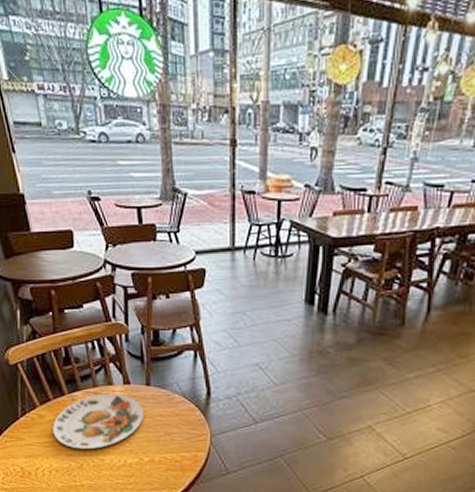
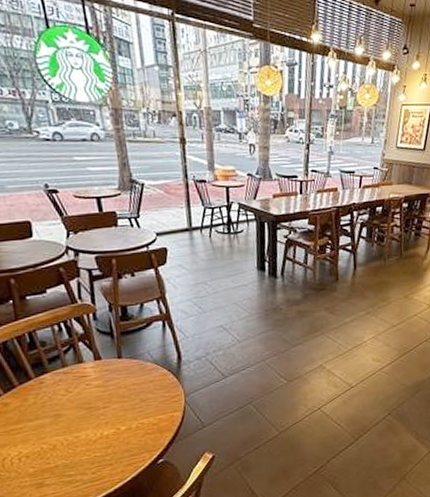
plate: present [53,393,144,450] -> none [20,370,118,431]

